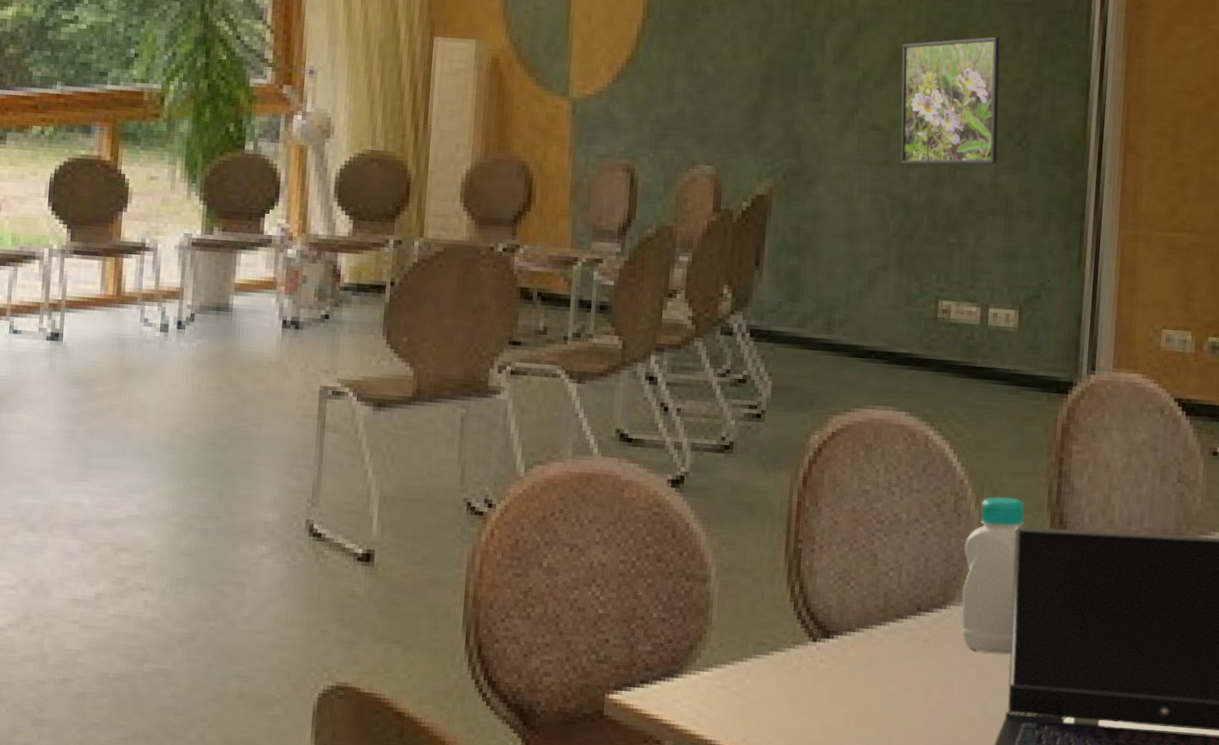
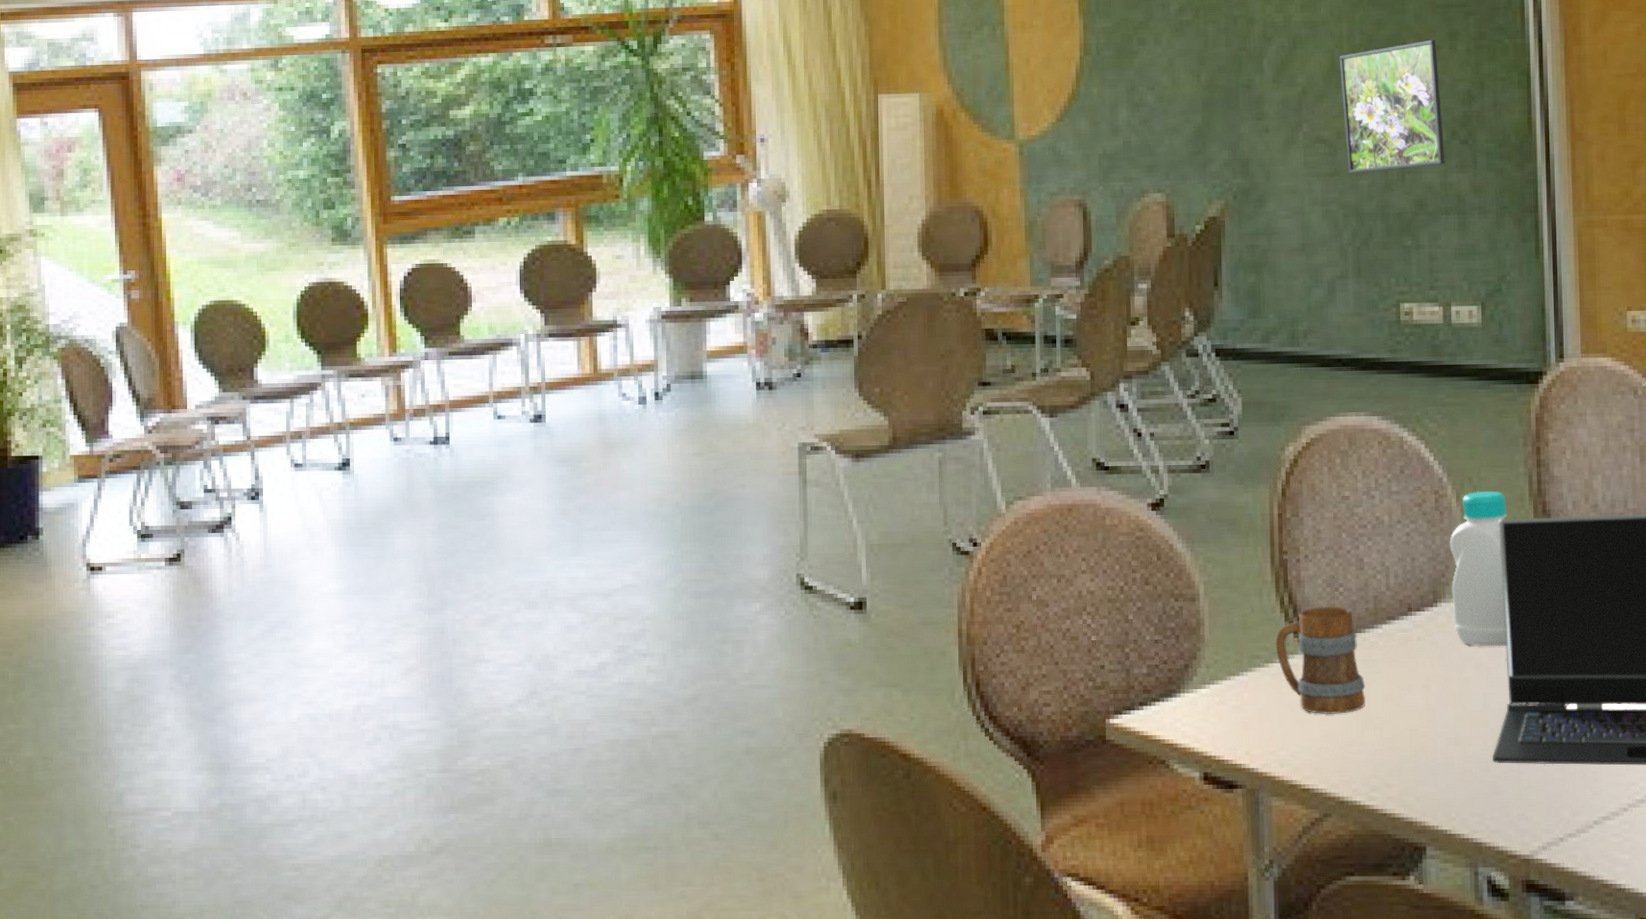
mug: none [781,598,868,709] -> present [1275,606,1366,715]

